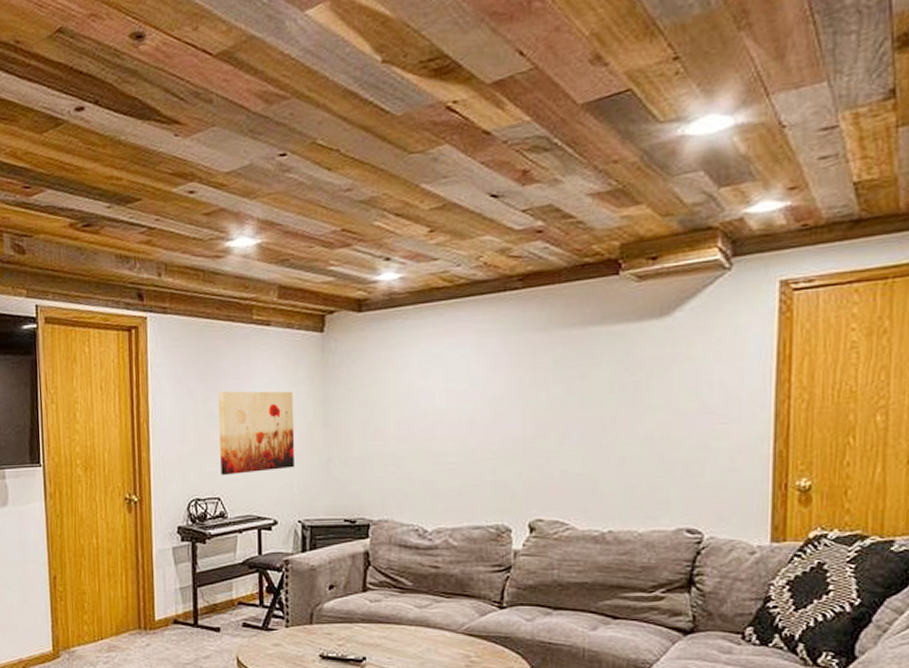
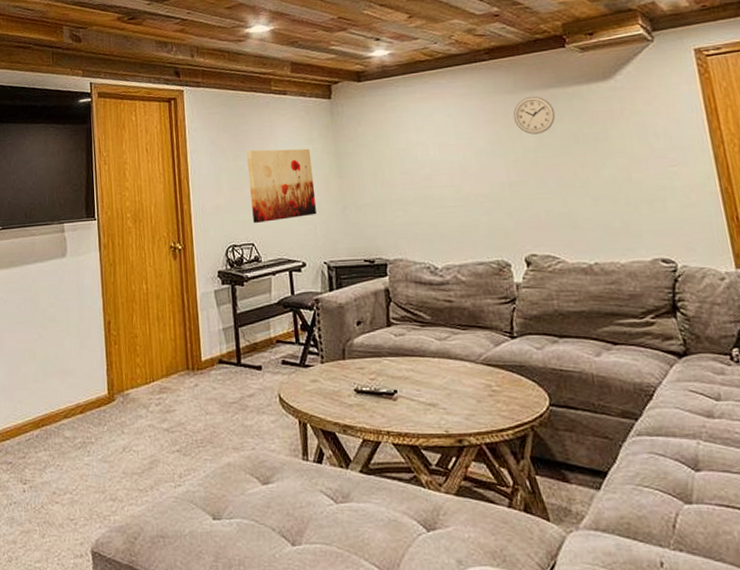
wall clock: none [540,335,593,382] -> present [513,96,556,135]

